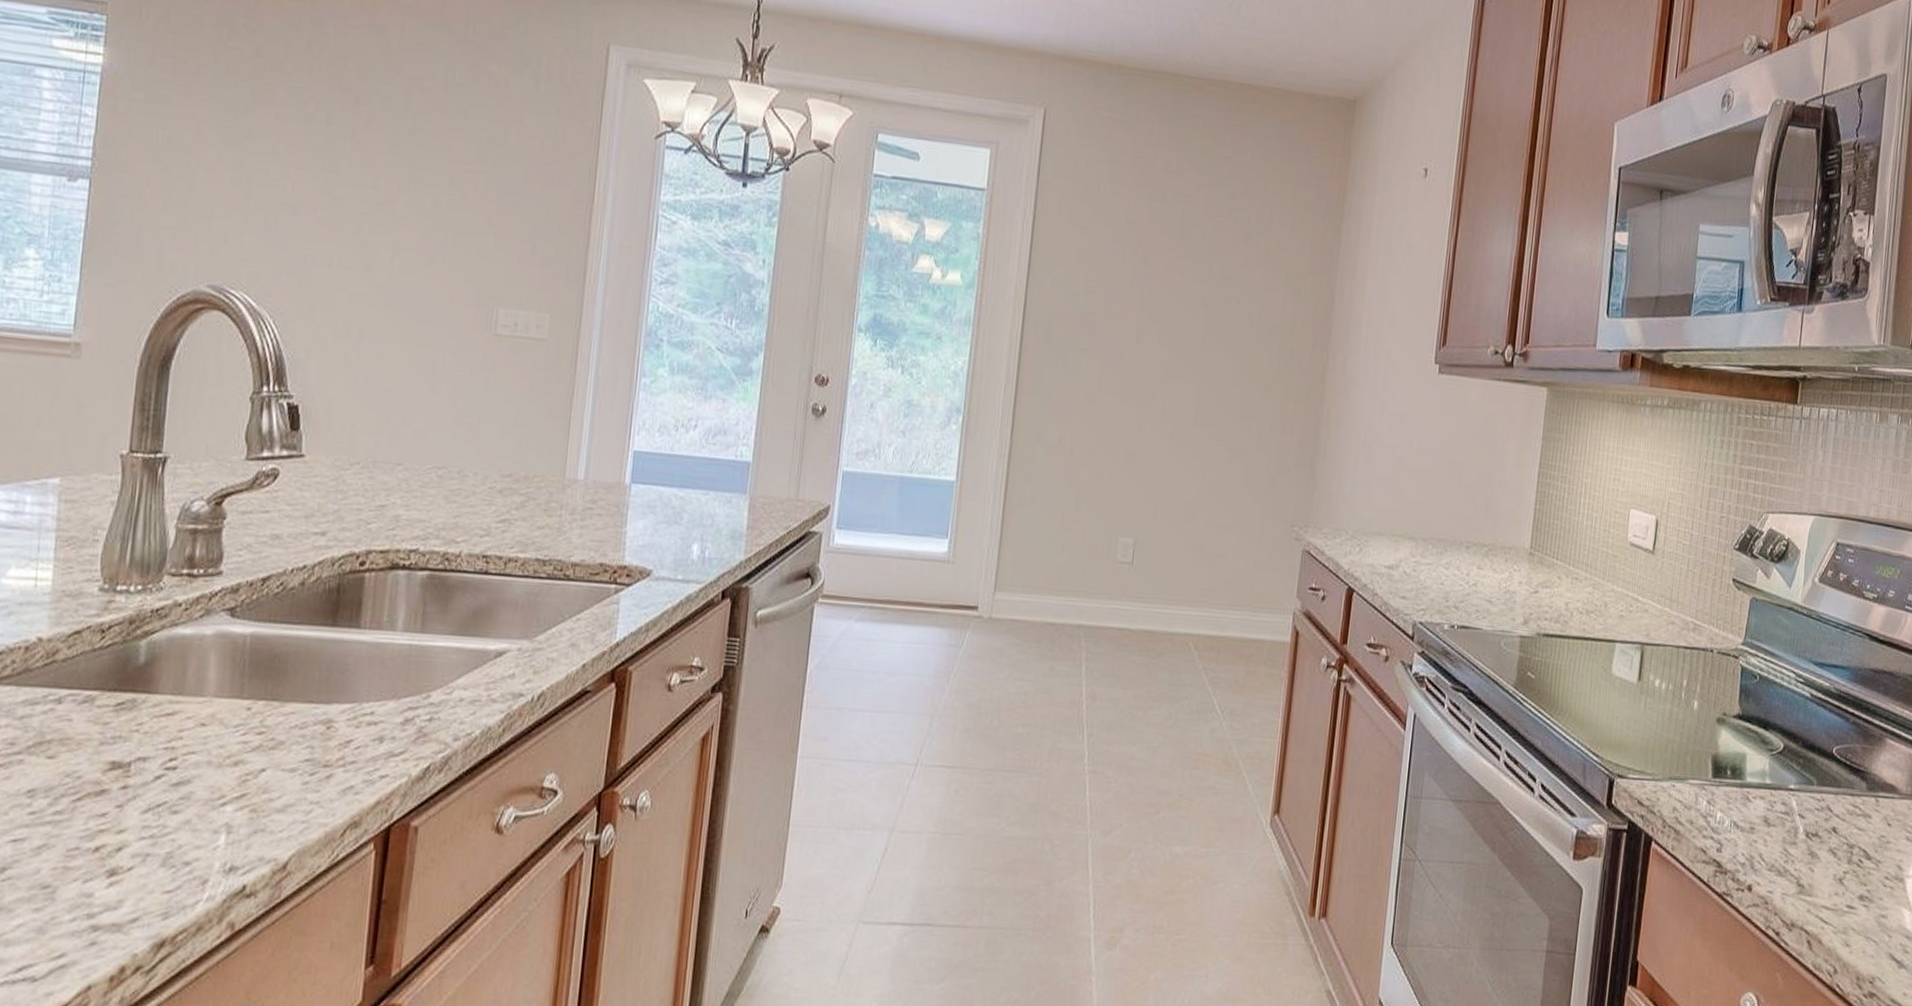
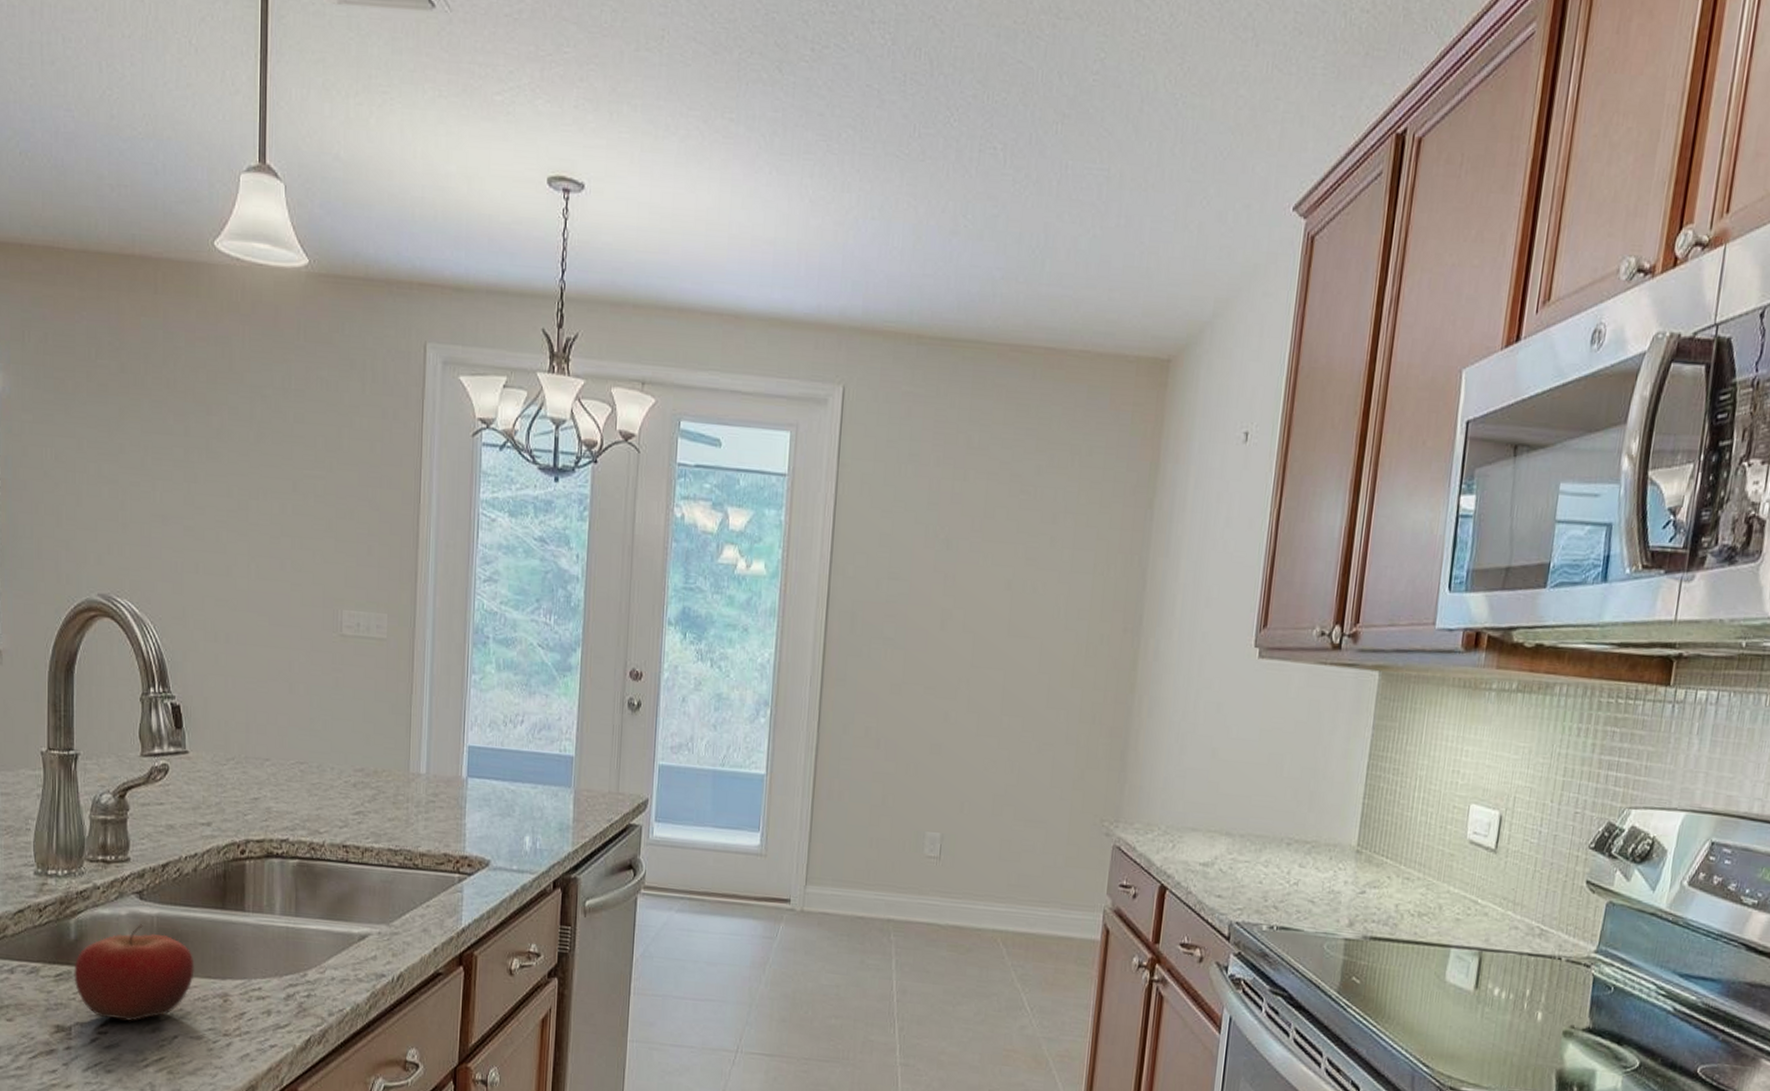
fruit: none [139,644,294,755] -> present [74,924,194,1022]

